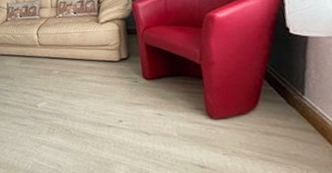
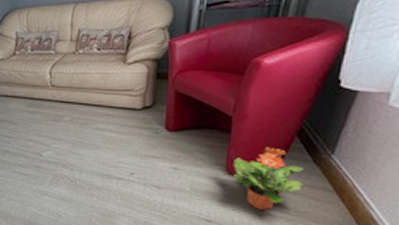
potted plant: none [212,91,286,155] -> present [233,147,304,211]

